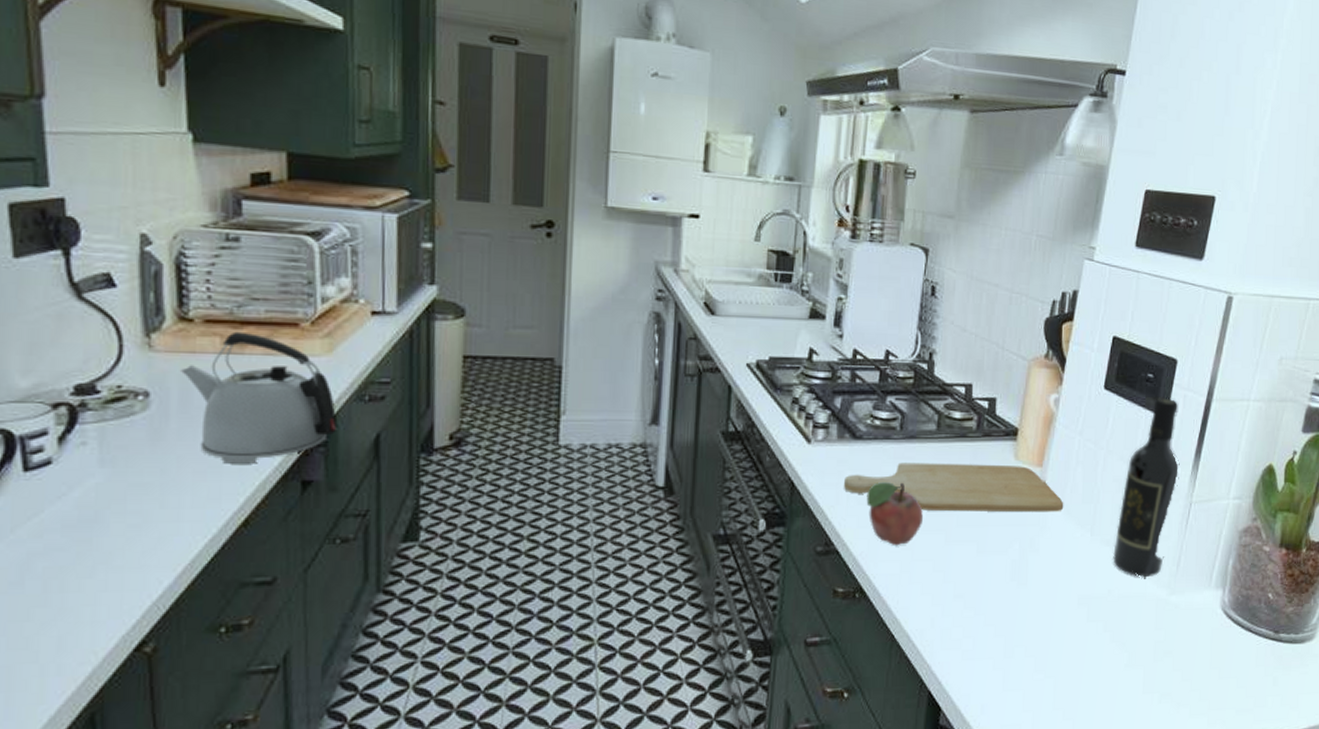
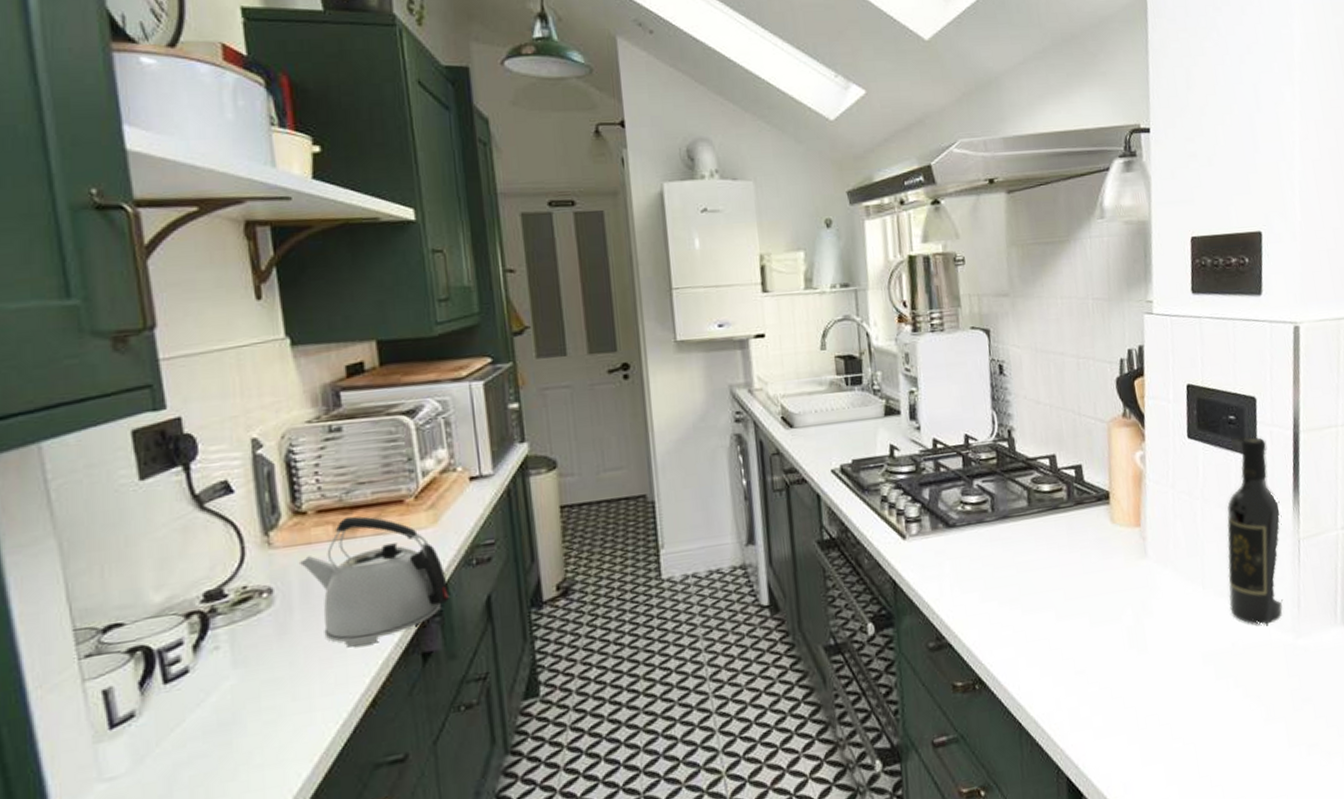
chopping board: present [844,462,1063,513] -> none [945,528,1169,590]
fruit: present [866,482,924,545] -> none [969,564,1031,630]

